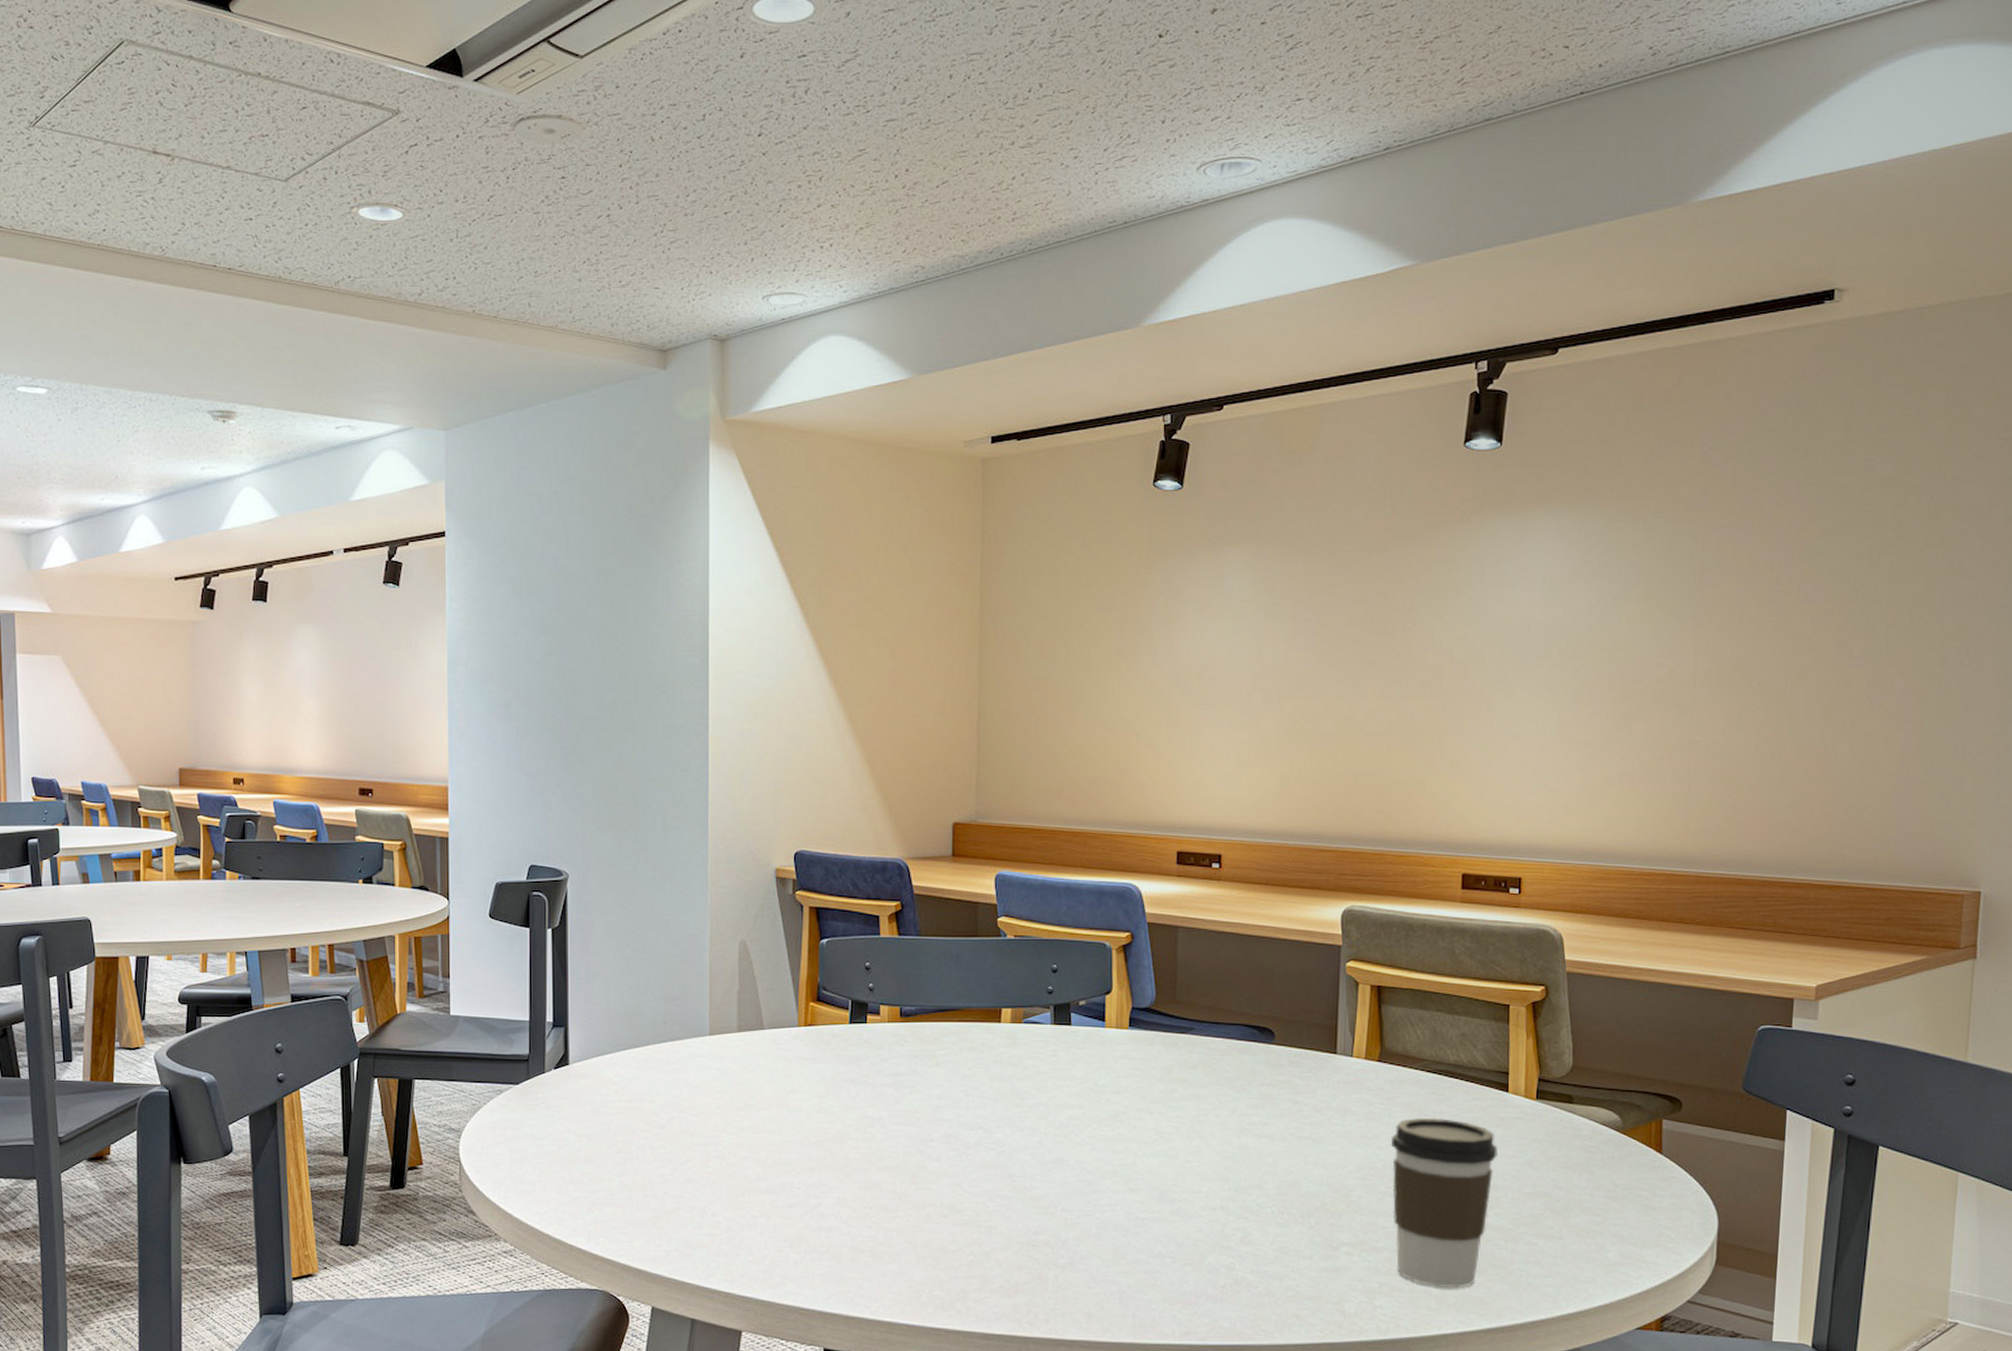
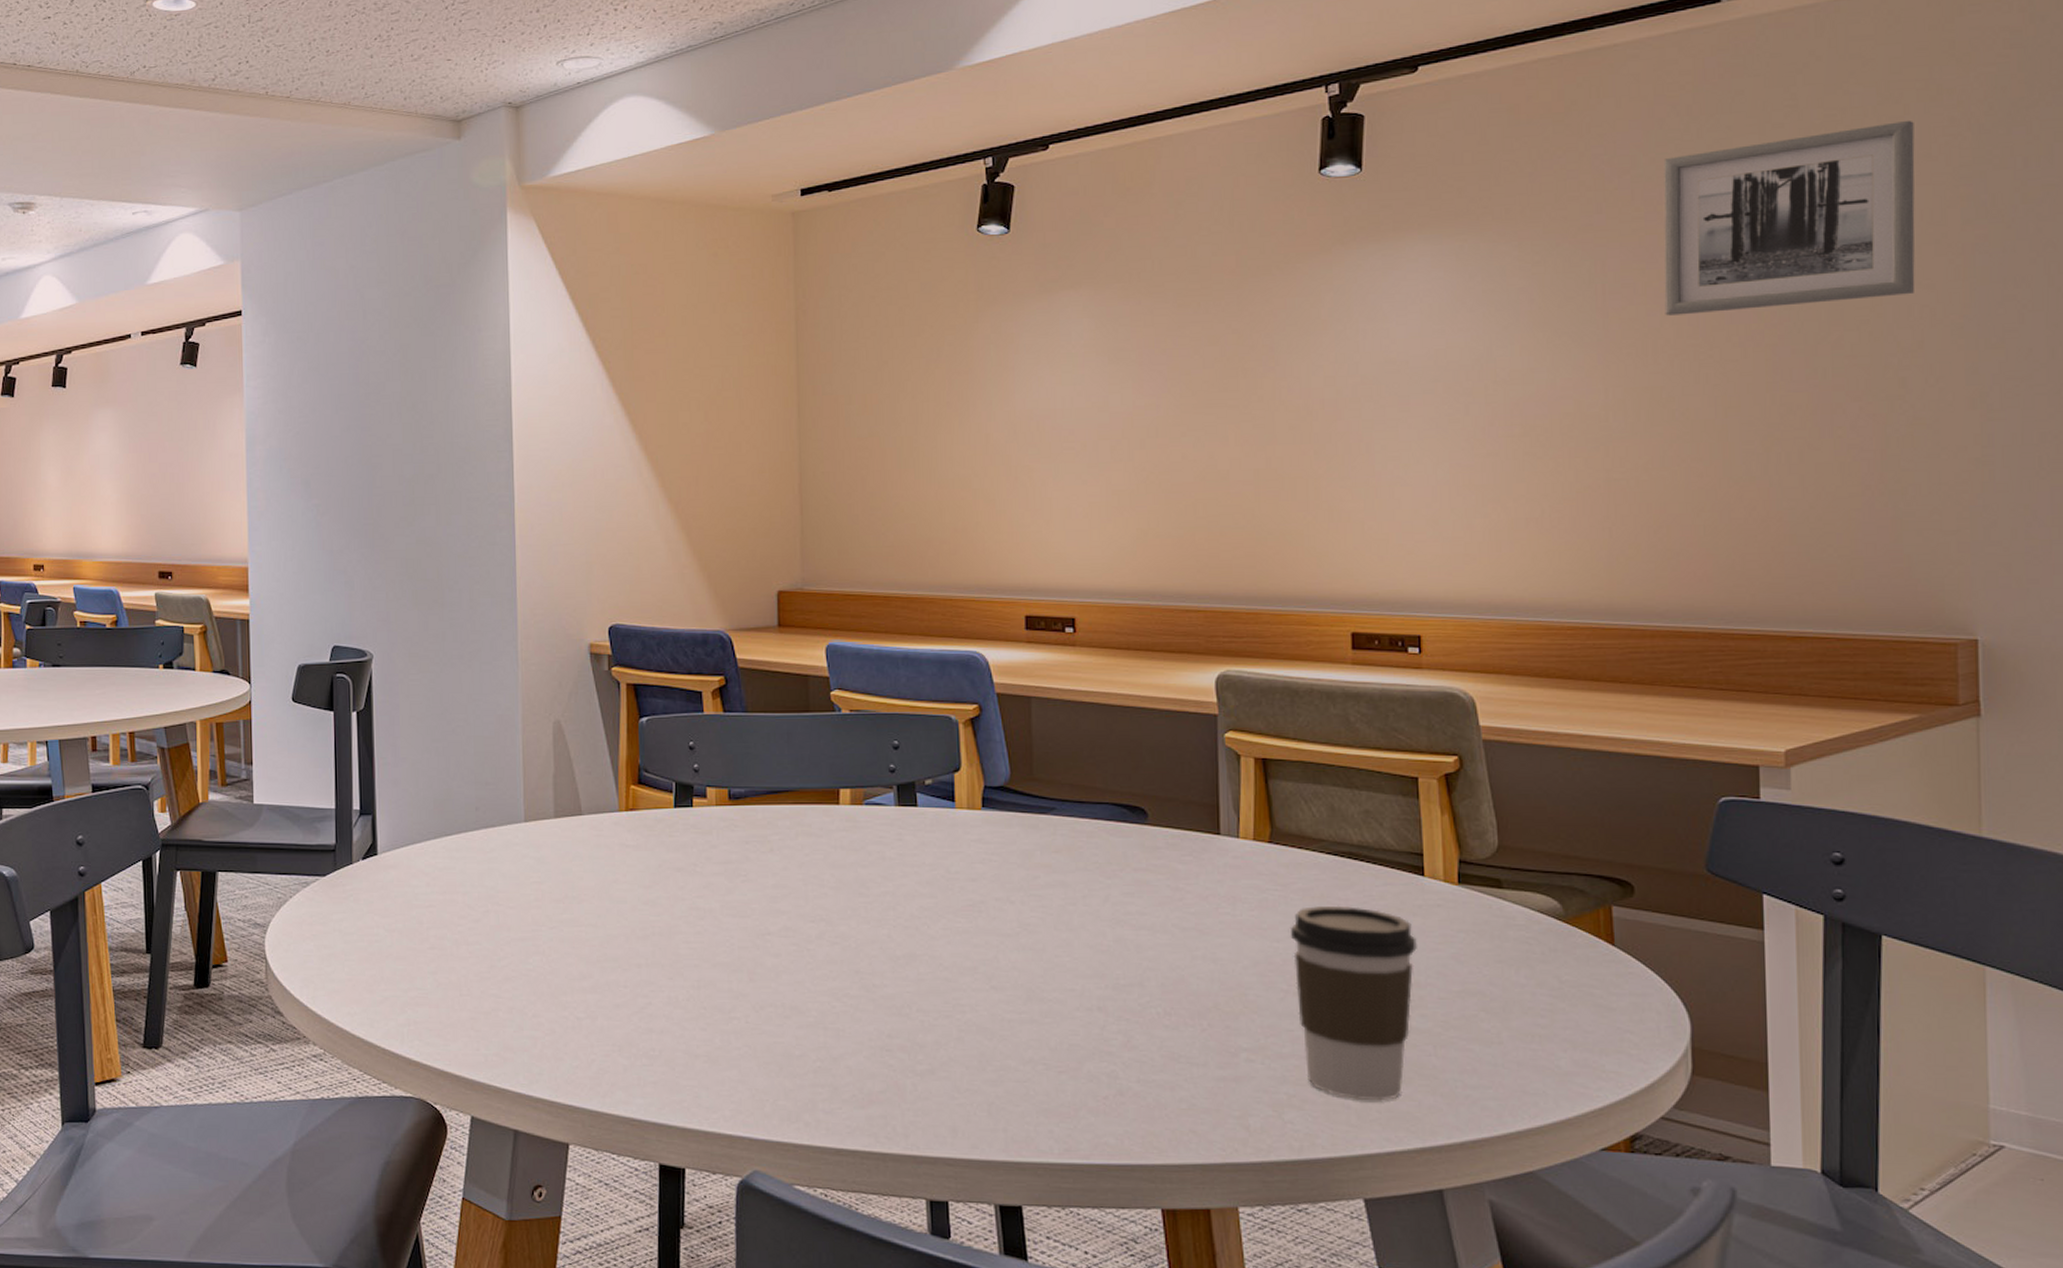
wall art: none [1751,423,1975,593] -> present [1663,120,1915,316]

